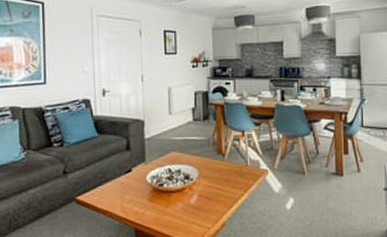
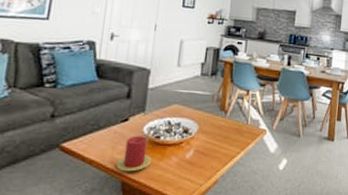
candle: none [127,185,158,220] -> present [116,136,151,172]

